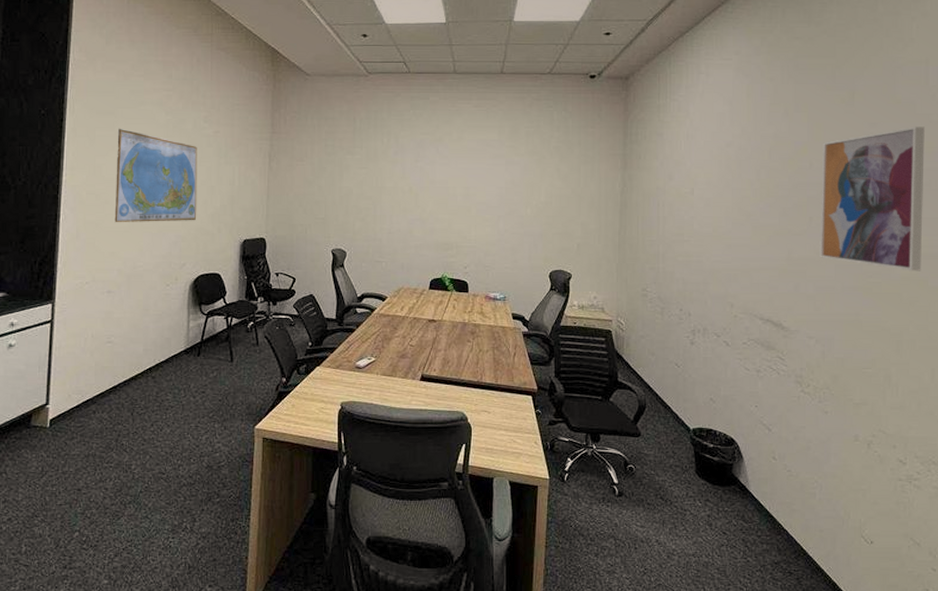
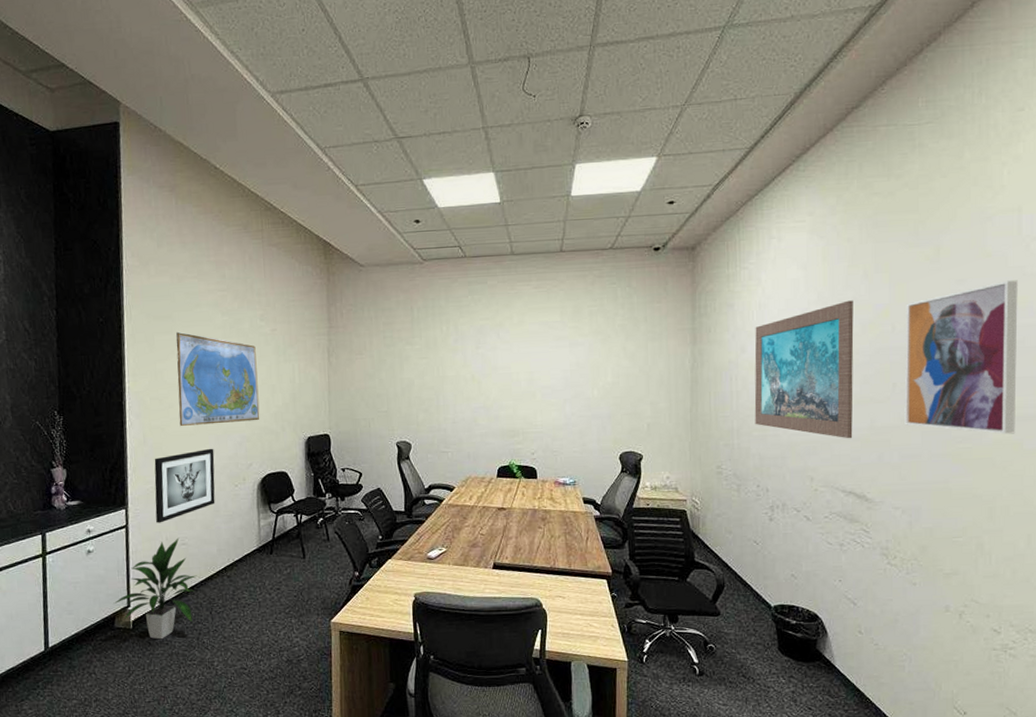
indoor plant: none [31,335,121,440] -> present [113,537,197,640]
wall art: none [83,246,148,320] -> present [154,448,215,523]
wall art: none [680,136,774,269] -> present [754,300,854,439]

